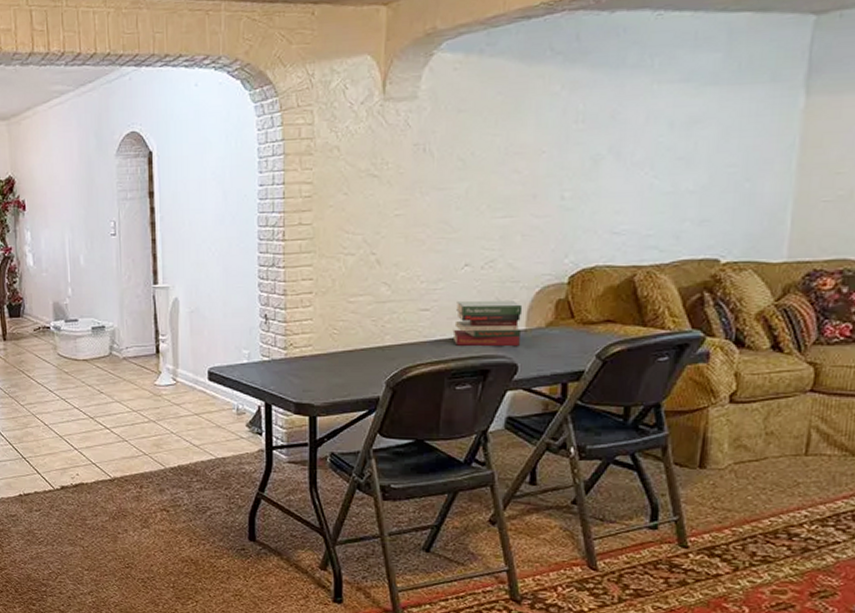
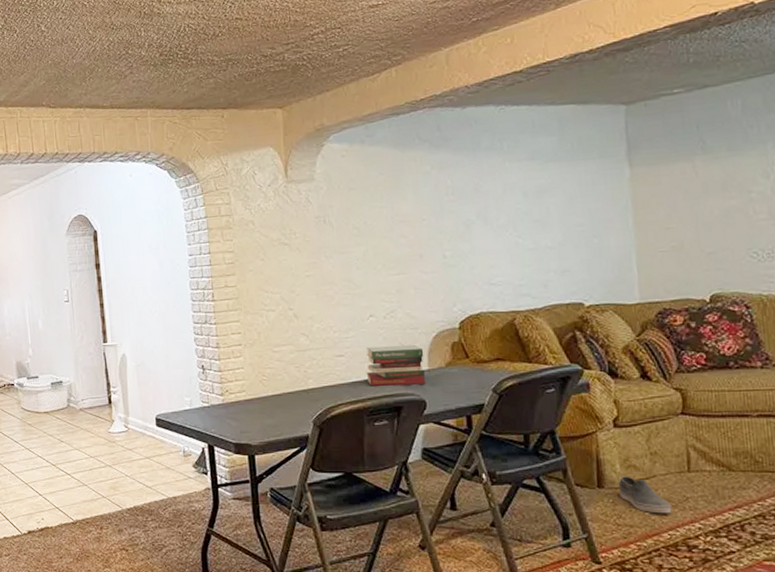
shoe: none [721,456,779,499] -> present [618,476,672,514]

